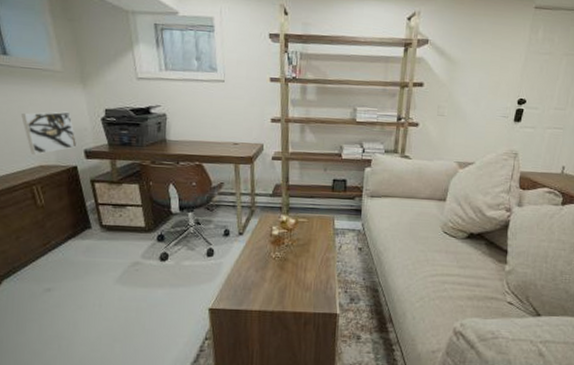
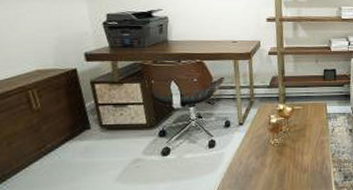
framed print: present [21,111,77,155] -> none [18,17,77,59]

